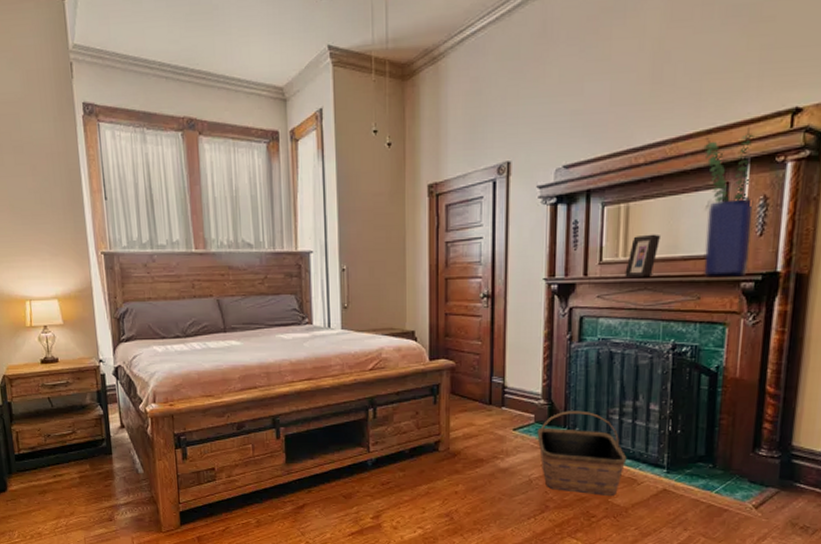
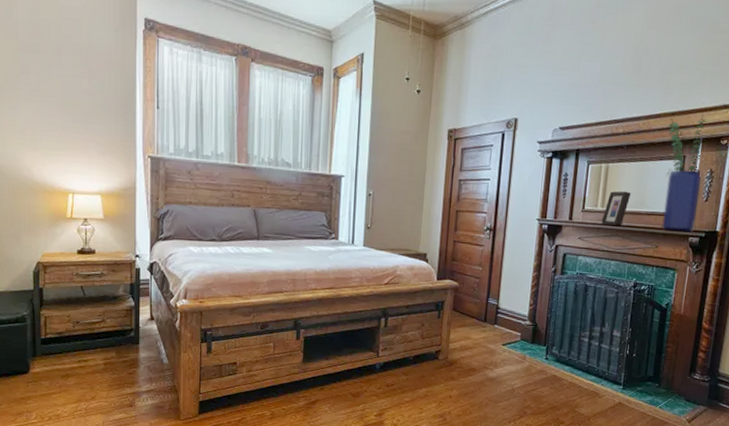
basket: present [537,410,627,496] -> none [521,331,593,406]

